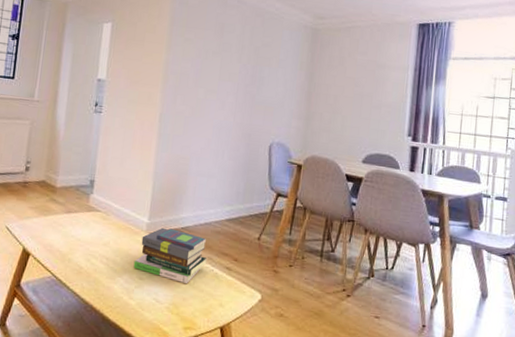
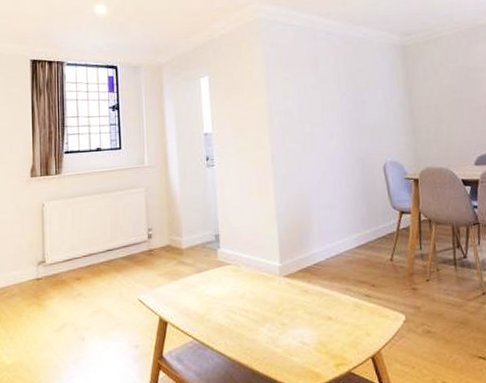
books: present [133,227,208,285] -> none [273,267,346,321]

